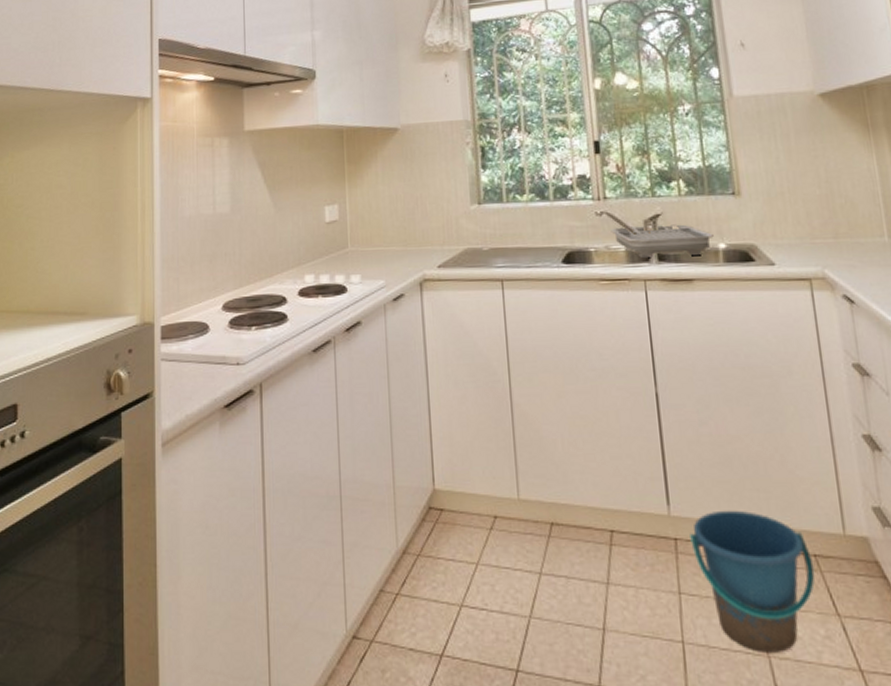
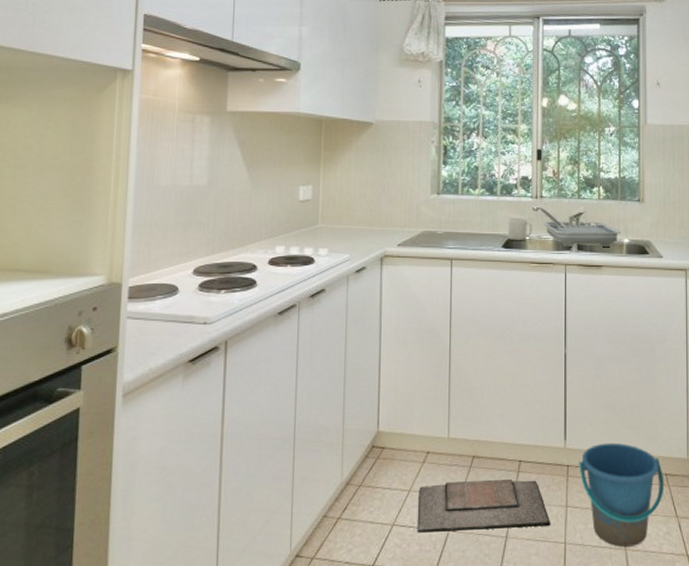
doormat: none [488,555,661,618] -> present [417,479,551,533]
mug: none [567,225,598,255] -> present [507,217,532,241]

